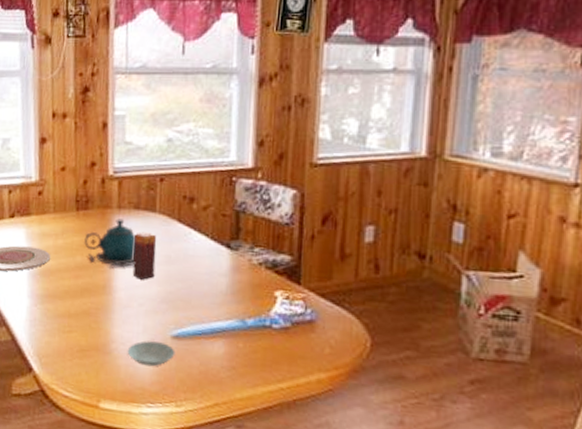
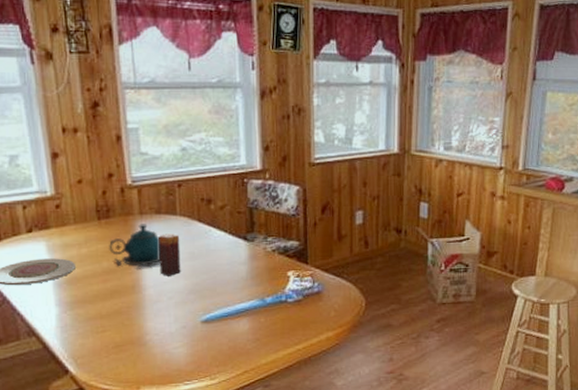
saucer: present [127,340,176,367] -> none [161,328,206,350]

